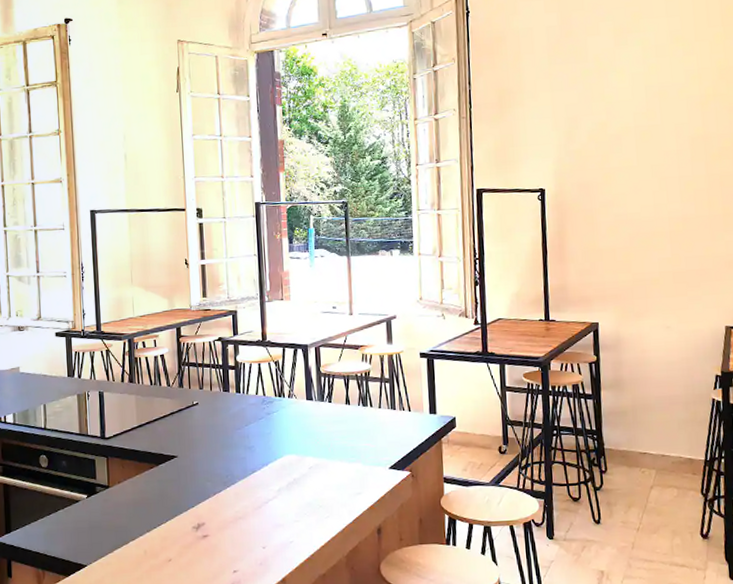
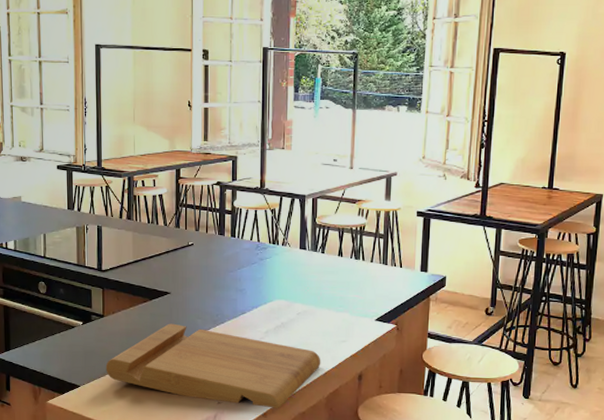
cutting board: none [113,489,338,573] -> present [105,323,321,408]

